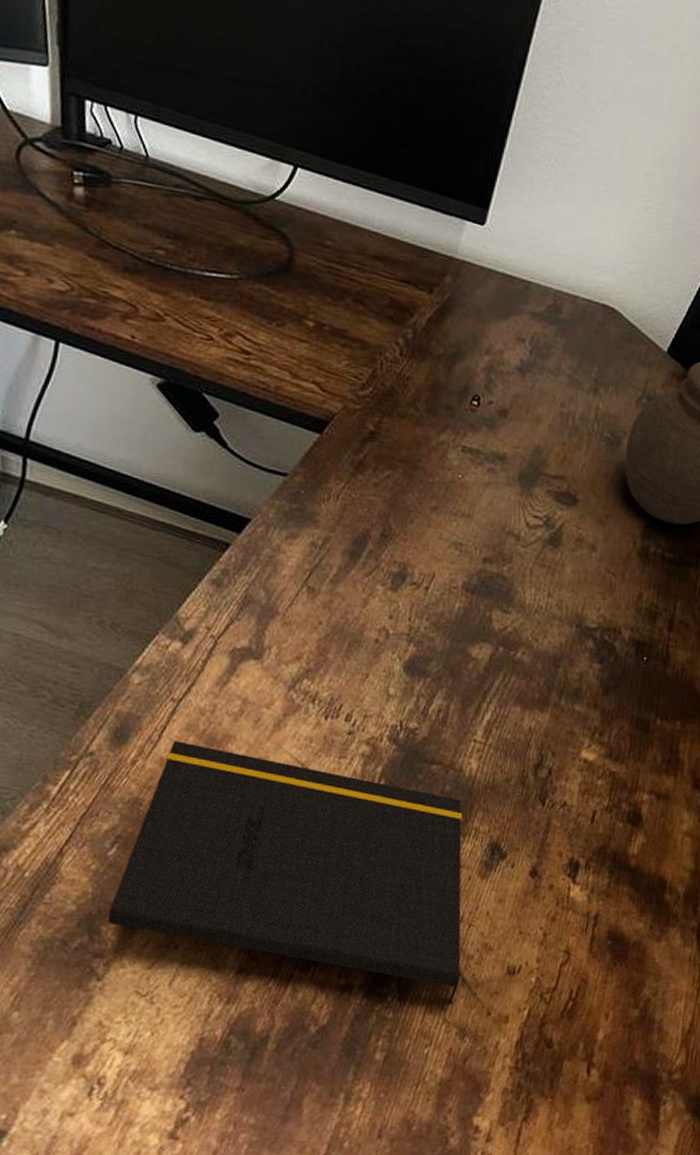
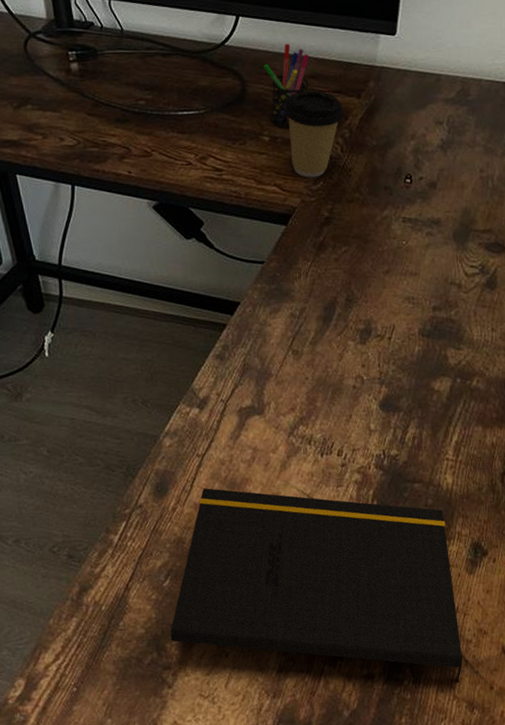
pen holder: none [318,211,377,318] -> present [263,43,309,130]
coffee cup: none [337,272,410,381] -> present [284,90,344,178]

